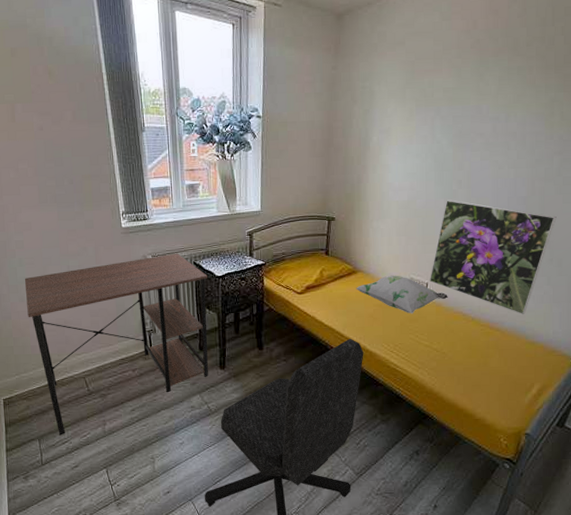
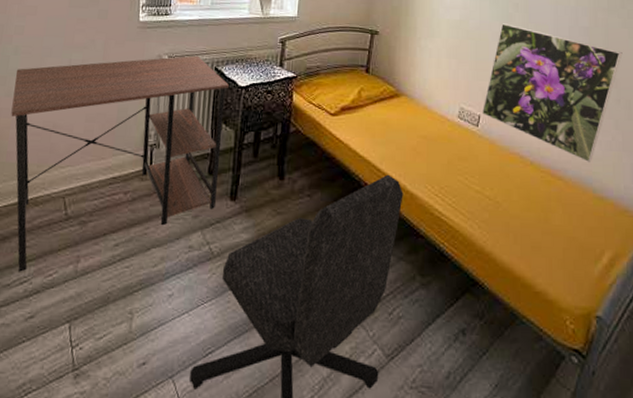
decorative pillow: present [356,275,448,314] -> none [398,102,503,151]

